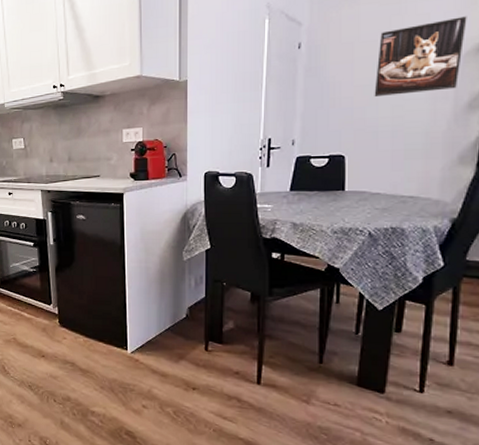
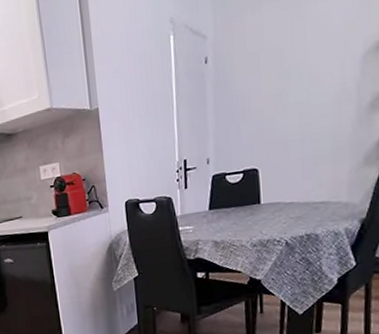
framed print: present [374,16,467,98] -> none [281,13,366,107]

